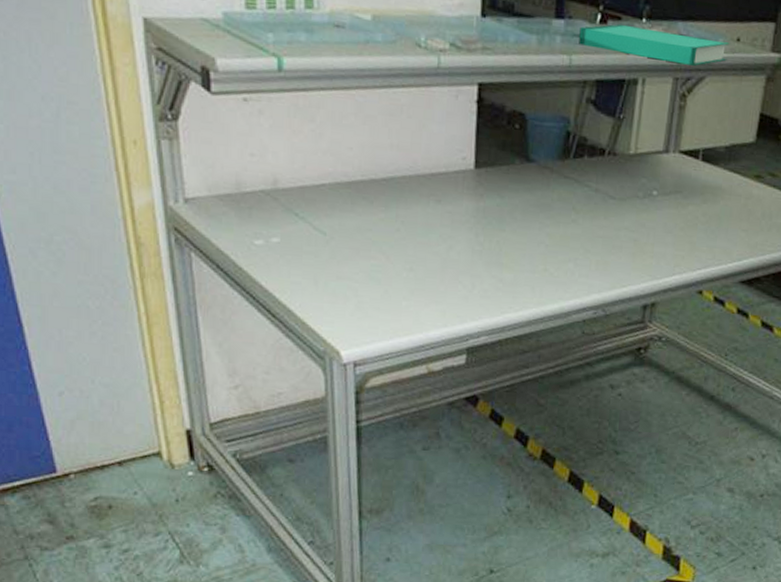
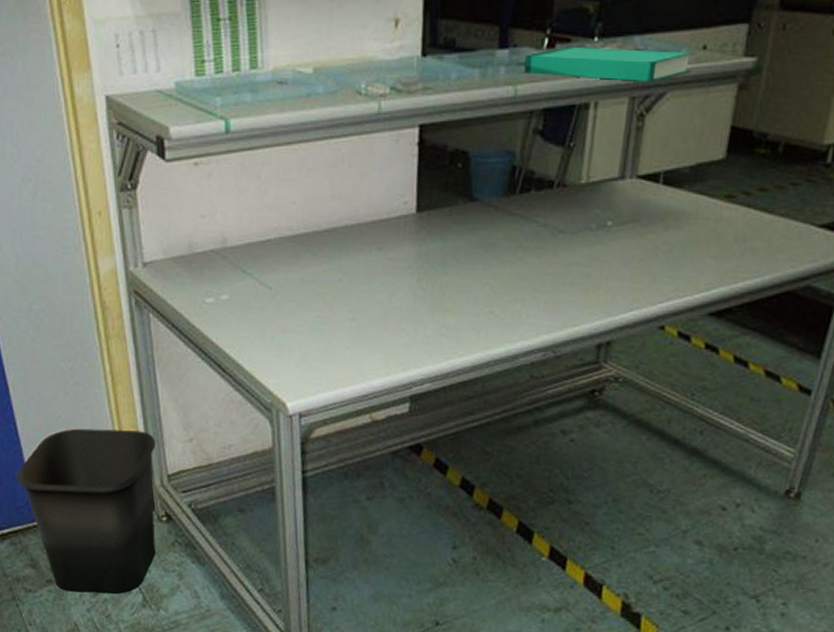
waste bin: none [31,372,196,551] -> present [17,428,155,594]

